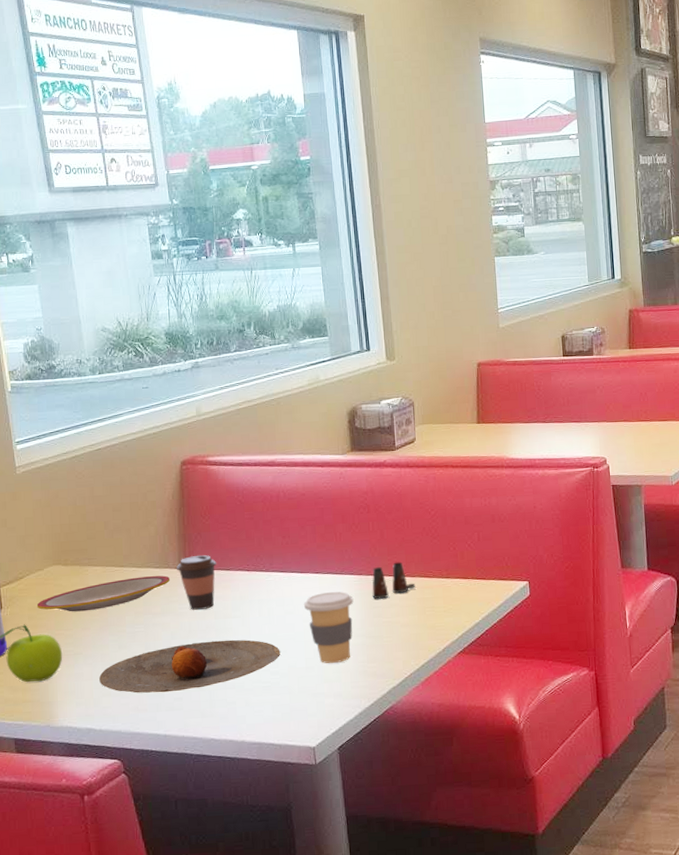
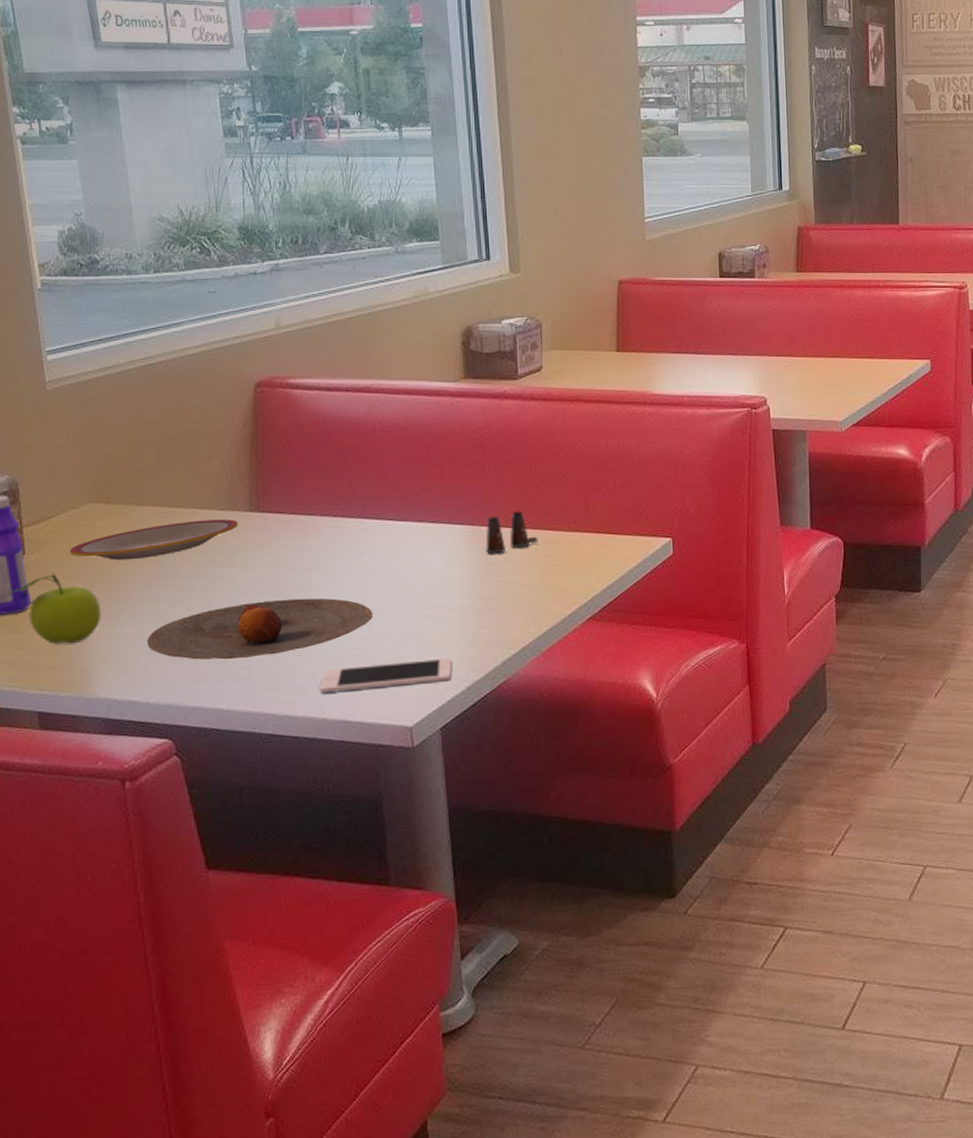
coffee cup: present [177,555,217,610] -> none [247,496,298,562]
cell phone: none [238,688,347,720] -> present [319,657,452,694]
coffee cup: present [303,591,354,664] -> none [402,543,464,629]

